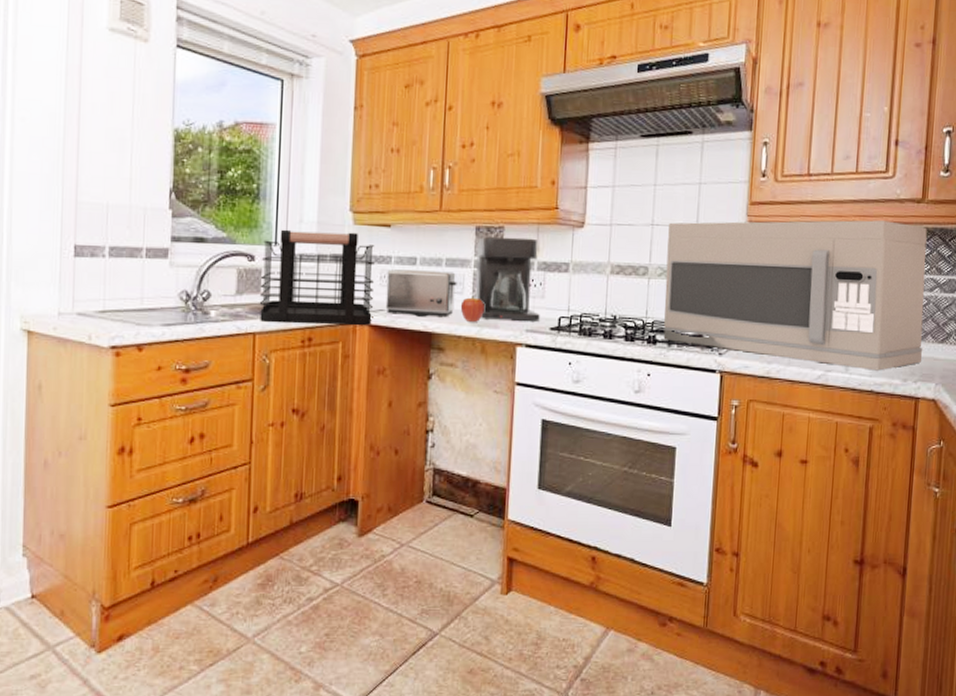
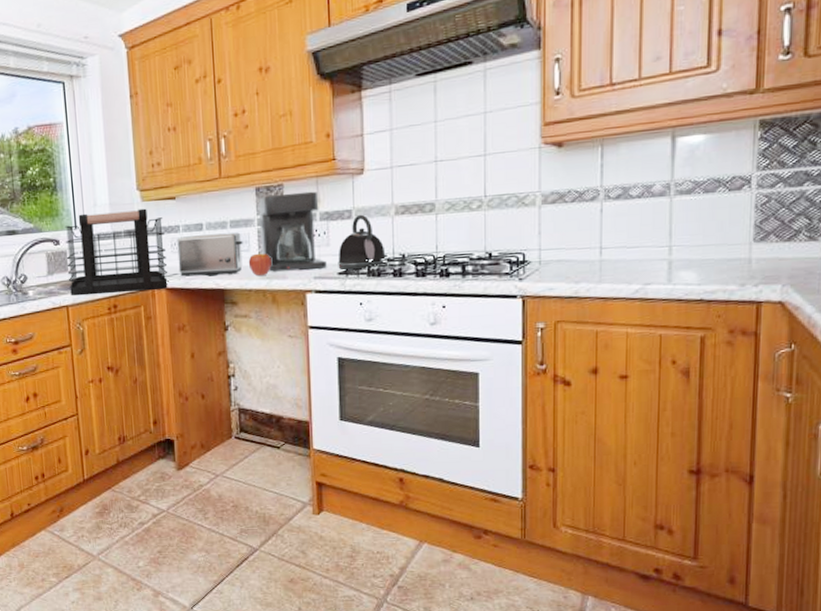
kettle: none [551,269,599,328] -> present [338,214,387,270]
microwave: present [663,220,927,371] -> none [454,118,765,279]

